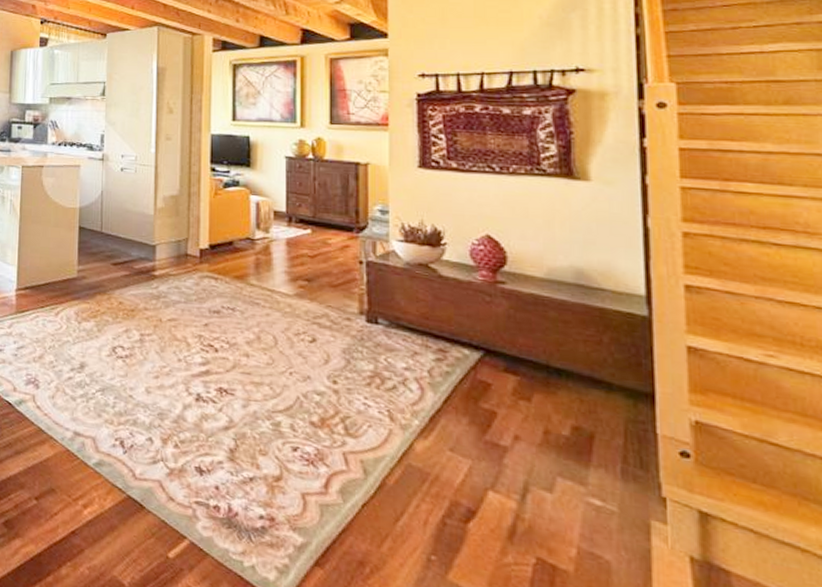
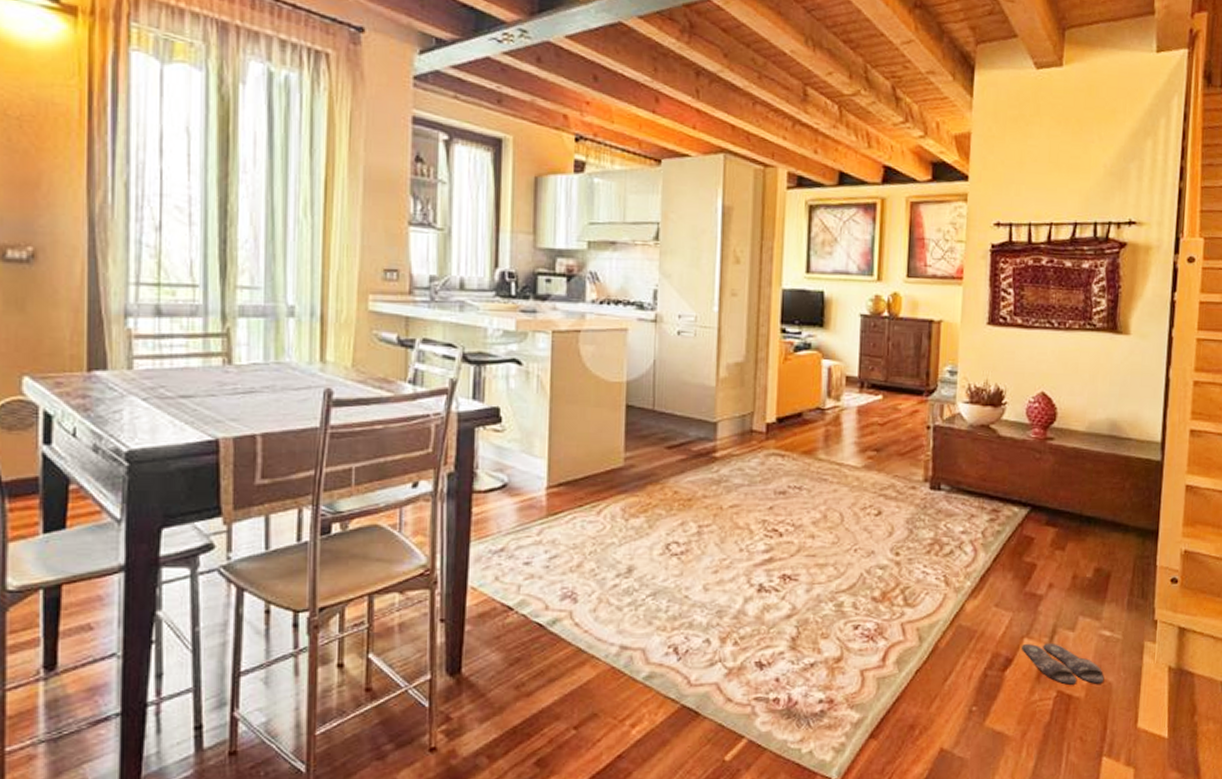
slippers: none [486,496,599,560] -> present [1022,642,1104,685]

